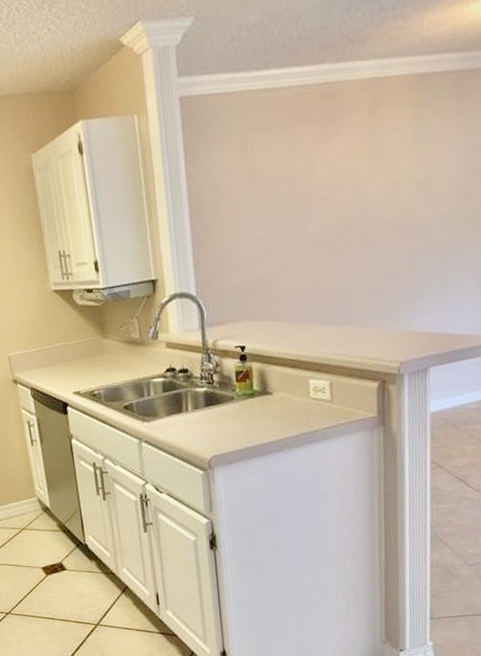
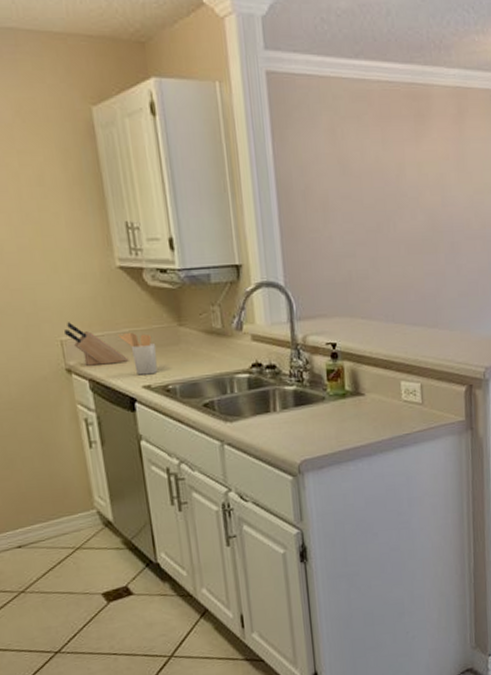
knife block: none [12,340,62,377] -> present [65,322,129,366]
utensil holder: none [53,346,86,383] -> present [118,332,158,375]

